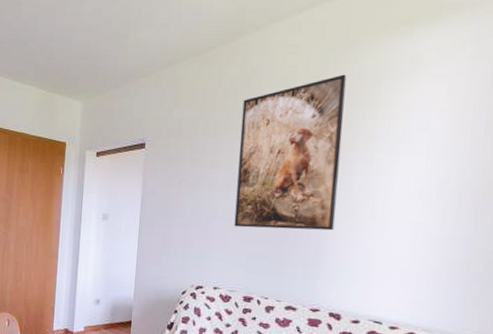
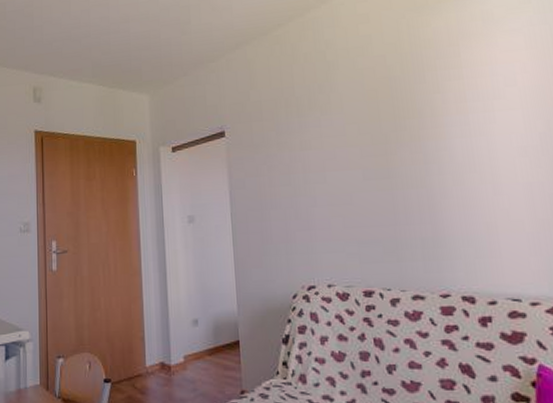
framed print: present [234,74,347,231] -> none [322,38,446,212]

